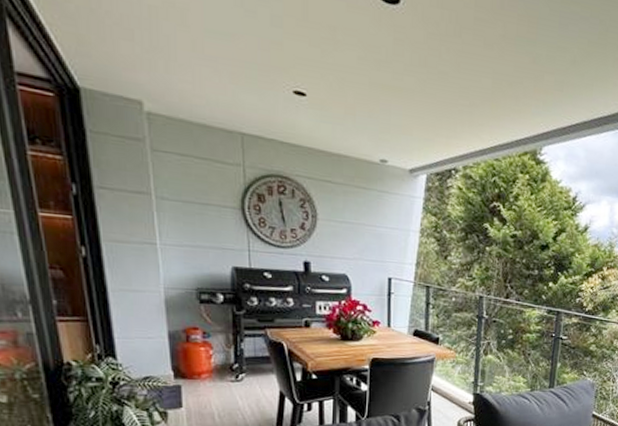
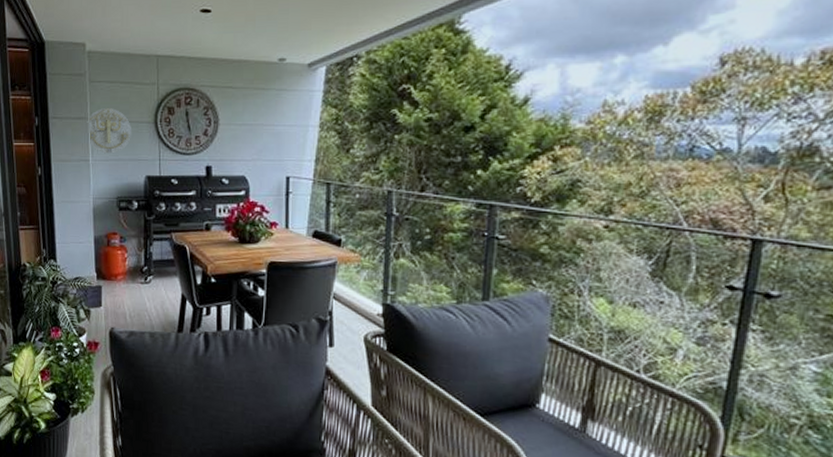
wall decoration: none [150,184,213,239] -> present [87,107,132,154]

